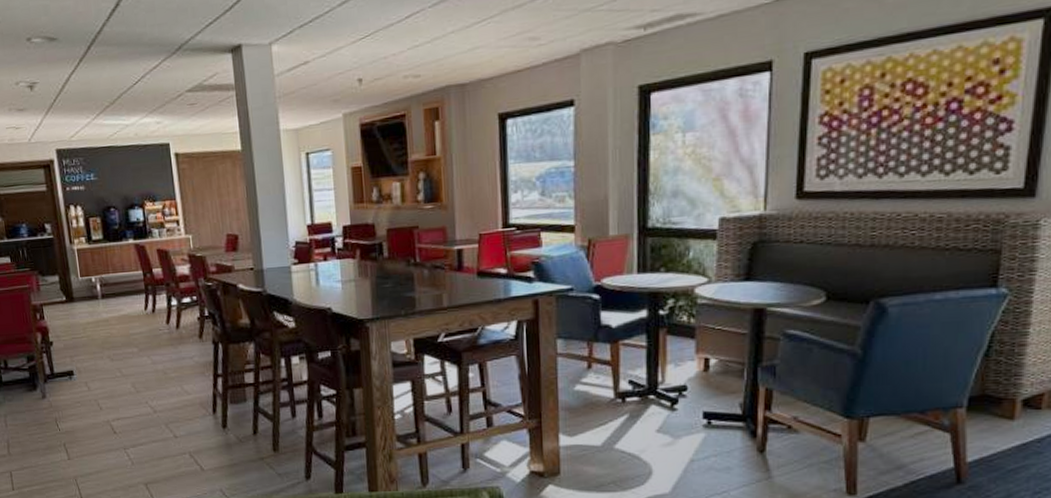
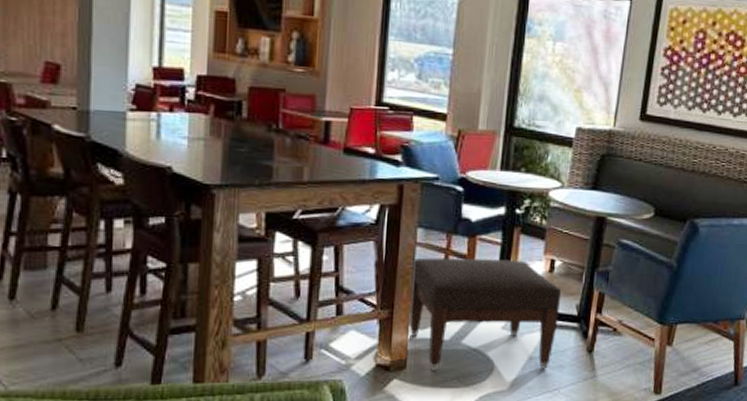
ottoman: none [556,362,721,476] -> present [409,257,562,371]

